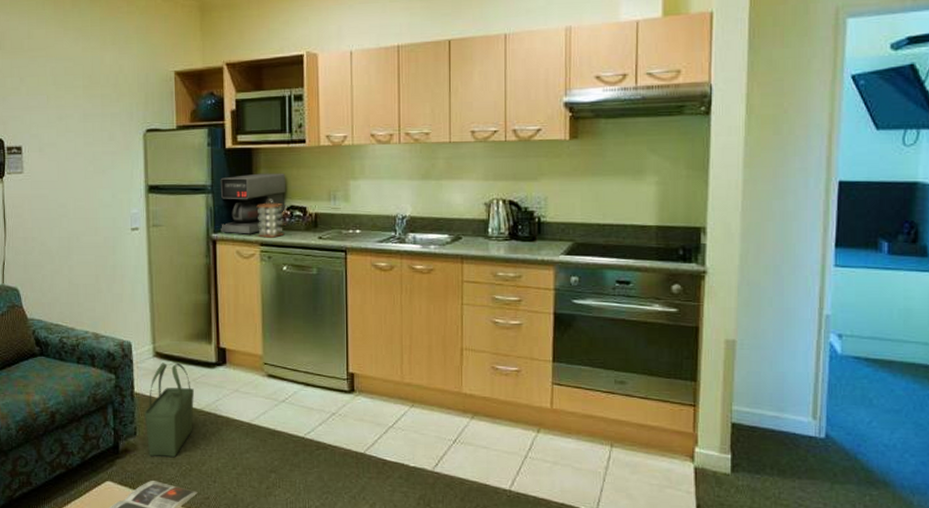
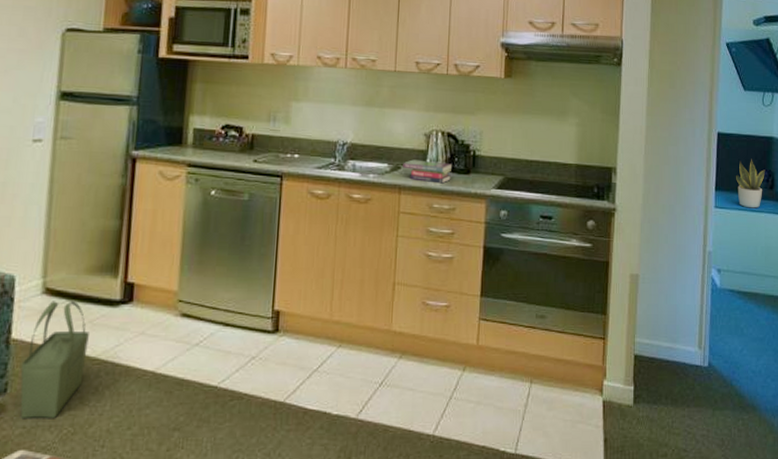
coffee maker: present [220,173,288,236] -> none [143,87,223,155]
spice rack: present [256,199,285,239] -> none [186,115,218,160]
books: none [464,229,515,252] -> present [403,159,451,184]
potted plant: none [864,208,905,266] -> present [736,158,765,209]

